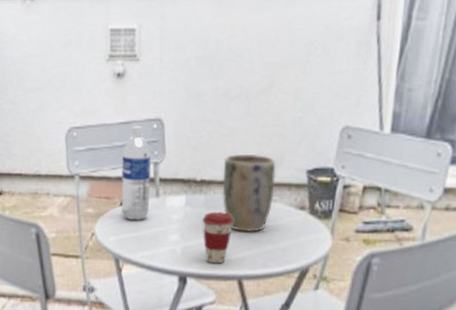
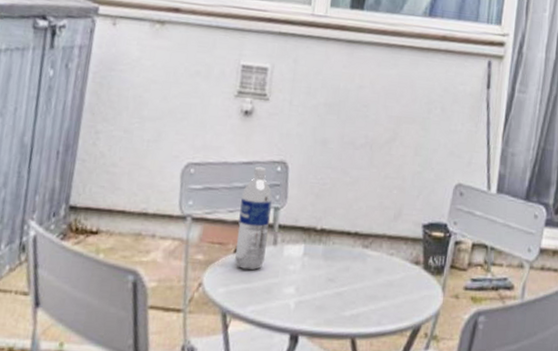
coffee cup: present [202,211,234,264] -> none [319,263,351,321]
plant pot: present [222,153,276,232] -> none [341,203,395,287]

